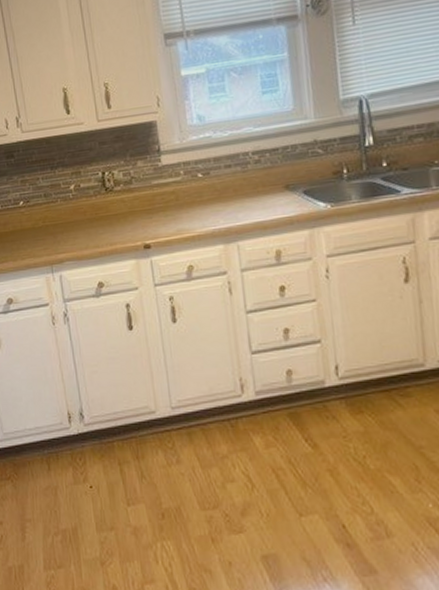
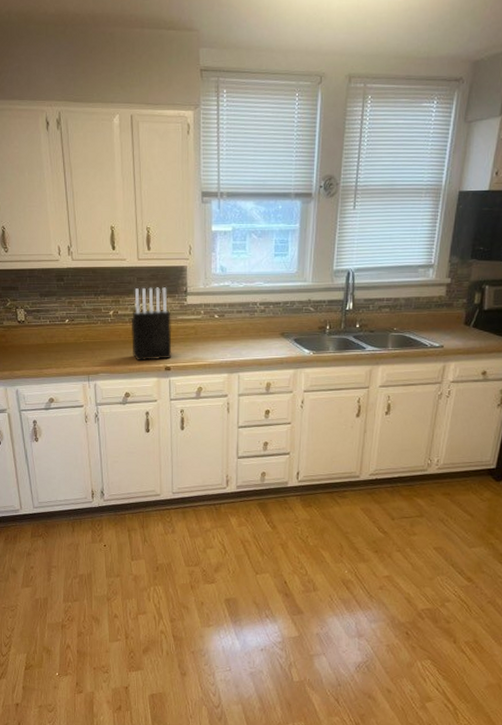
knife block: none [96,149,151,241] -> present [131,287,172,361]

